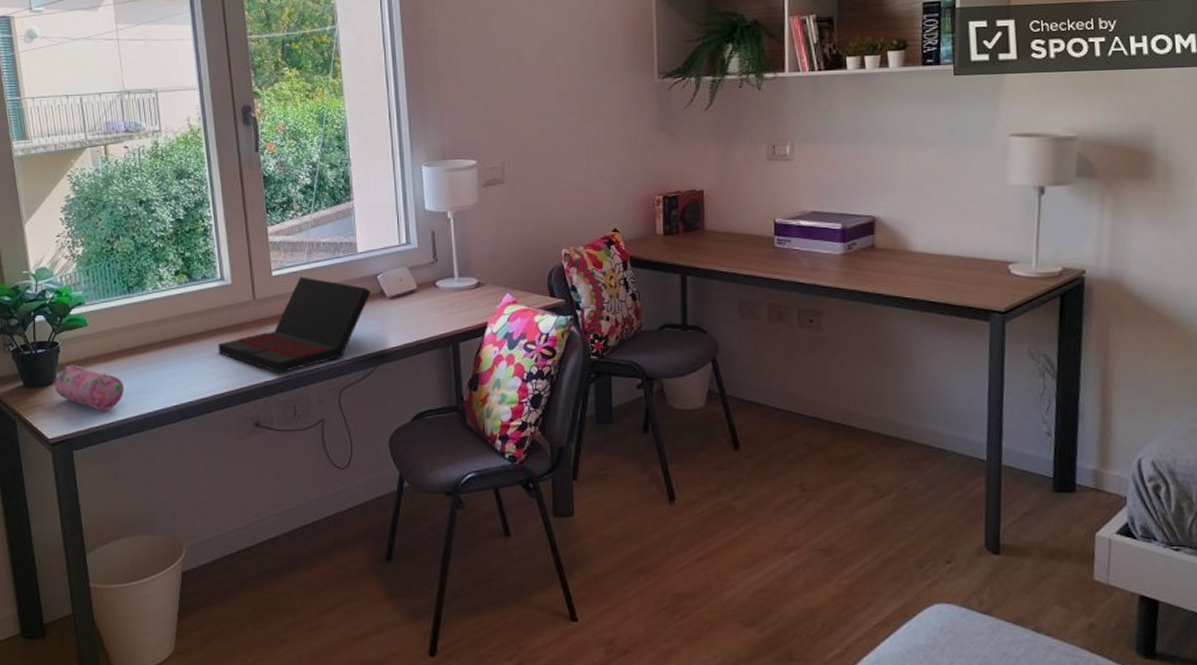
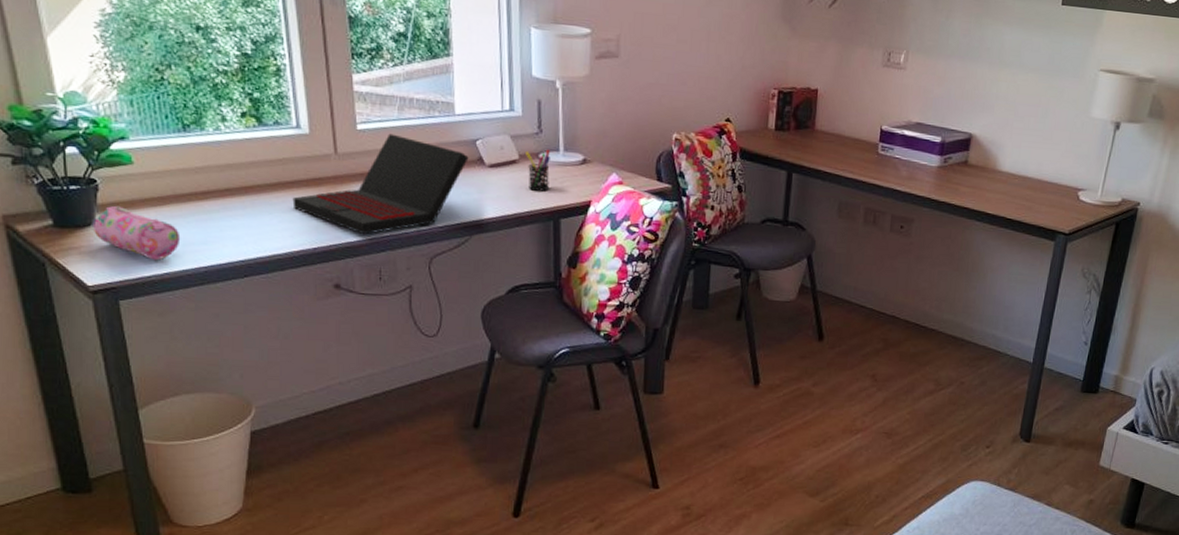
pen holder: none [423,277,446,317] -> present [526,149,550,192]

